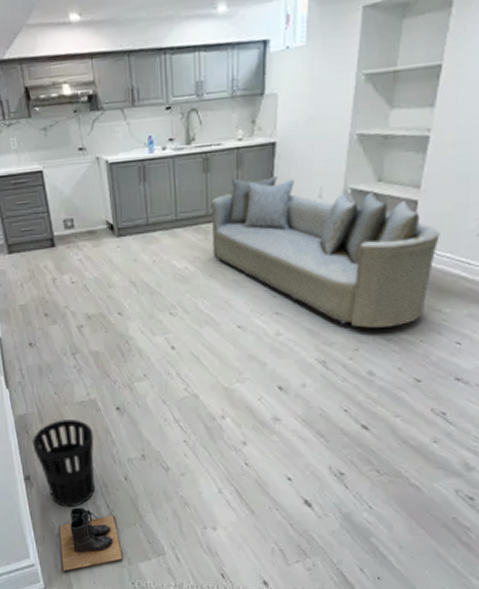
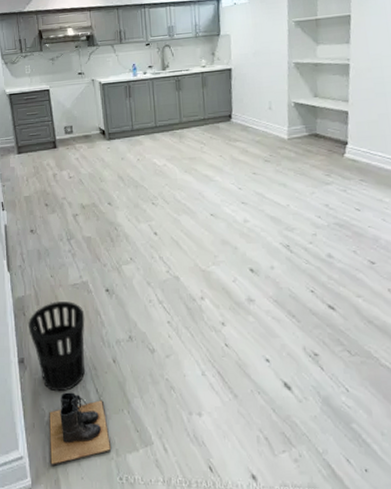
sofa: present [210,175,440,329] -> none [183,92,371,216]

